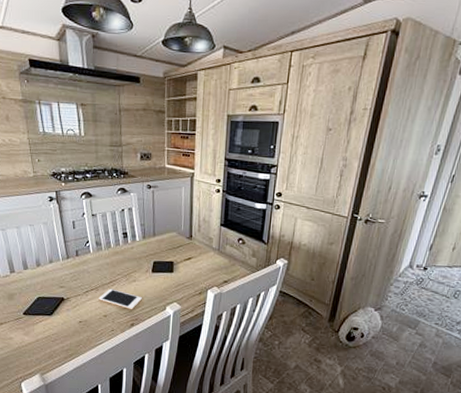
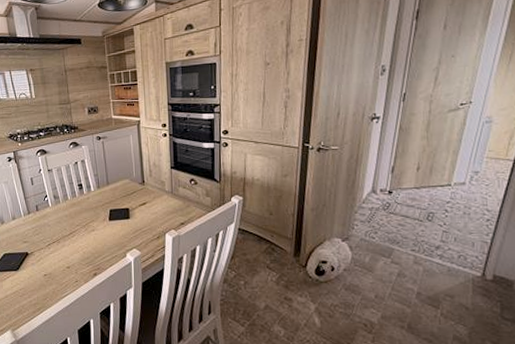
cell phone: present [98,288,142,310] -> none [60,240,102,260]

